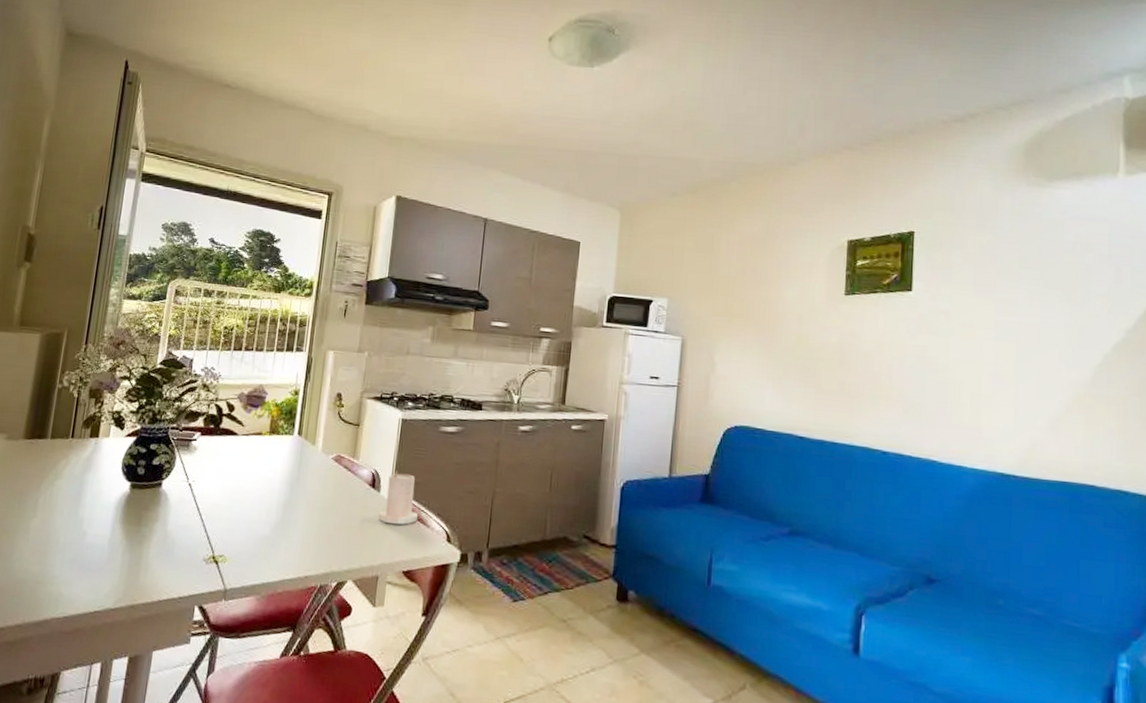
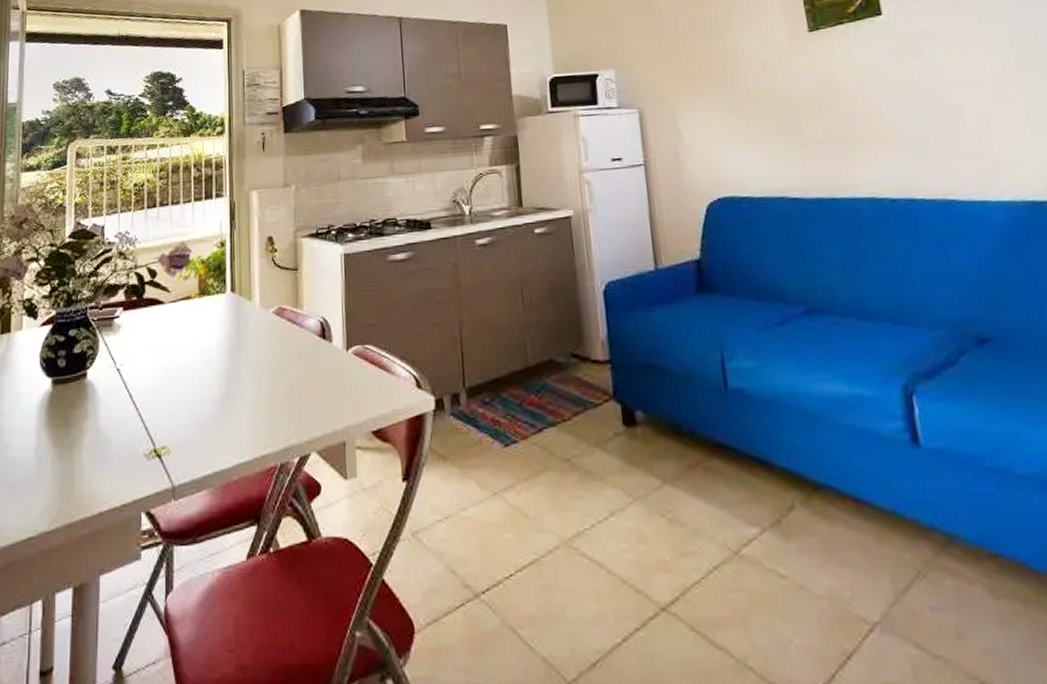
candle: present [378,470,419,525] -> none [334,313,380,378]

